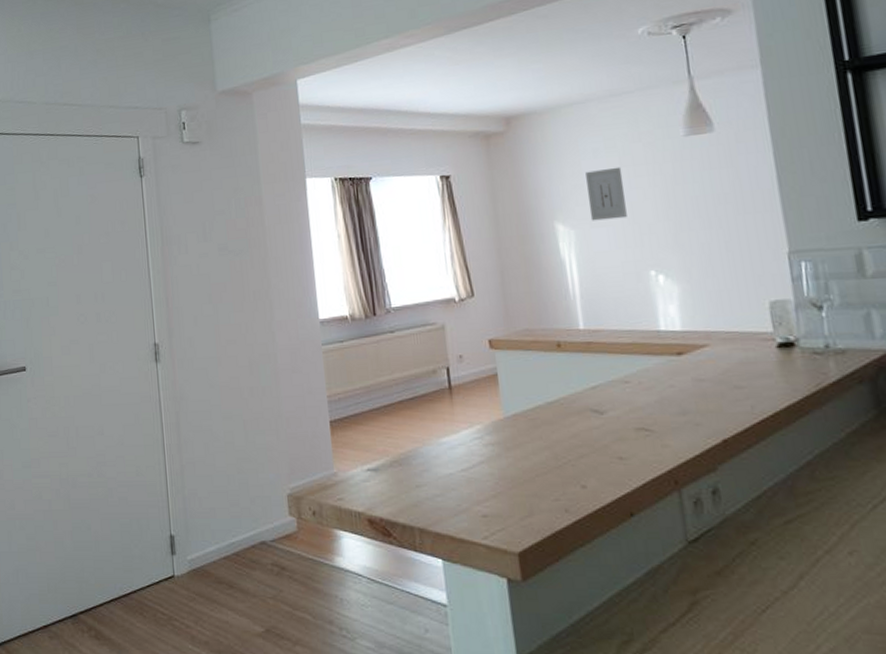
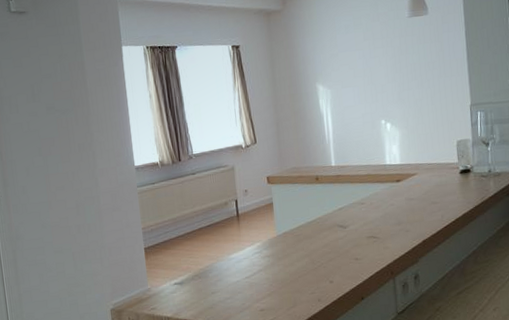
wall art: present [585,167,627,221] -> none [340,40,367,83]

